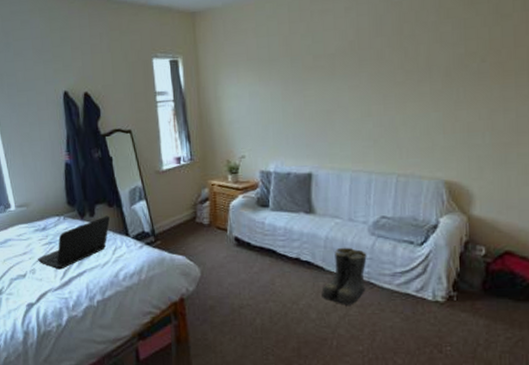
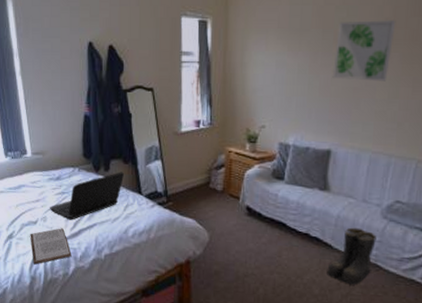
book: none [20,278,64,319] -> present [30,228,72,265]
wall art: none [304,42,360,104] -> present [332,20,396,82]

